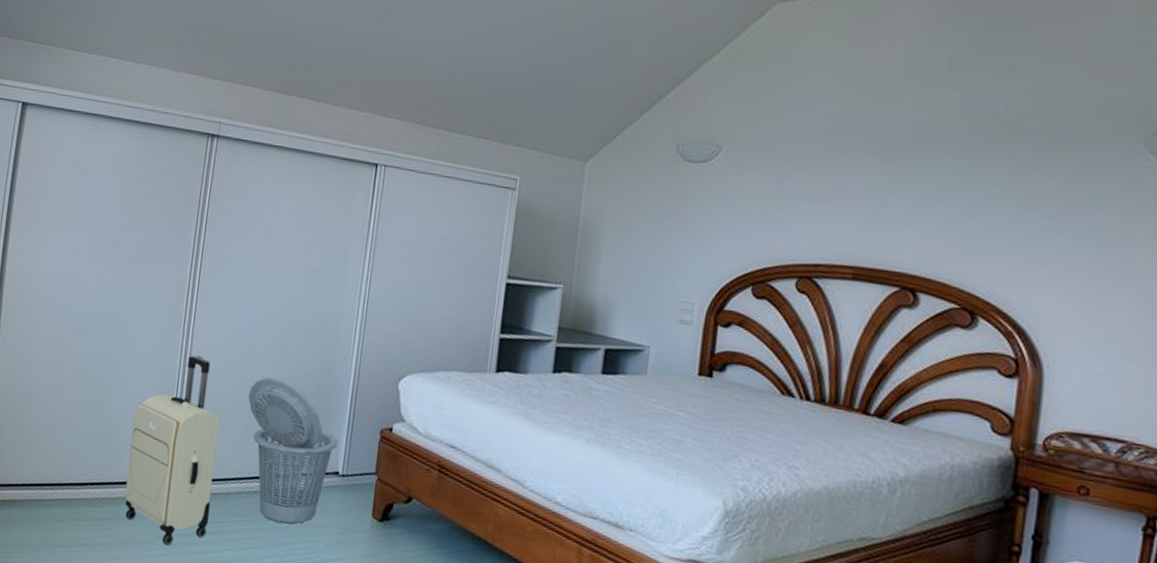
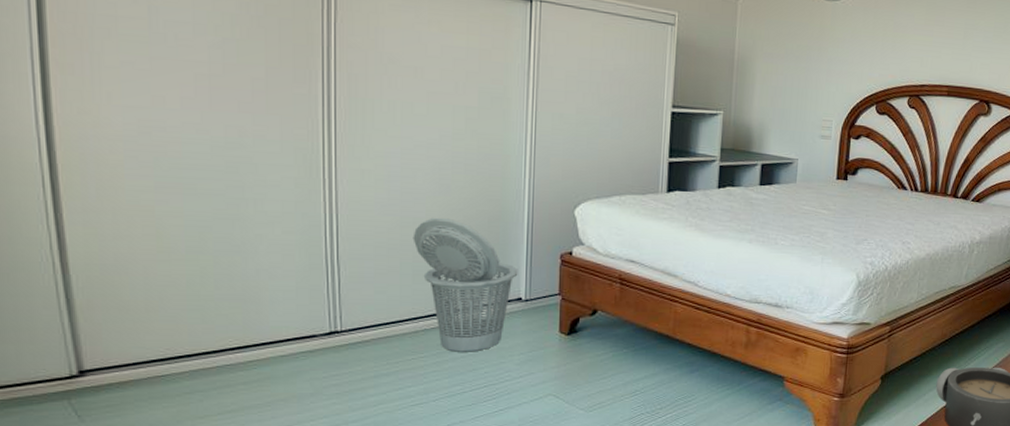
suitcase: present [125,355,219,546] -> none [274,204,383,394]

